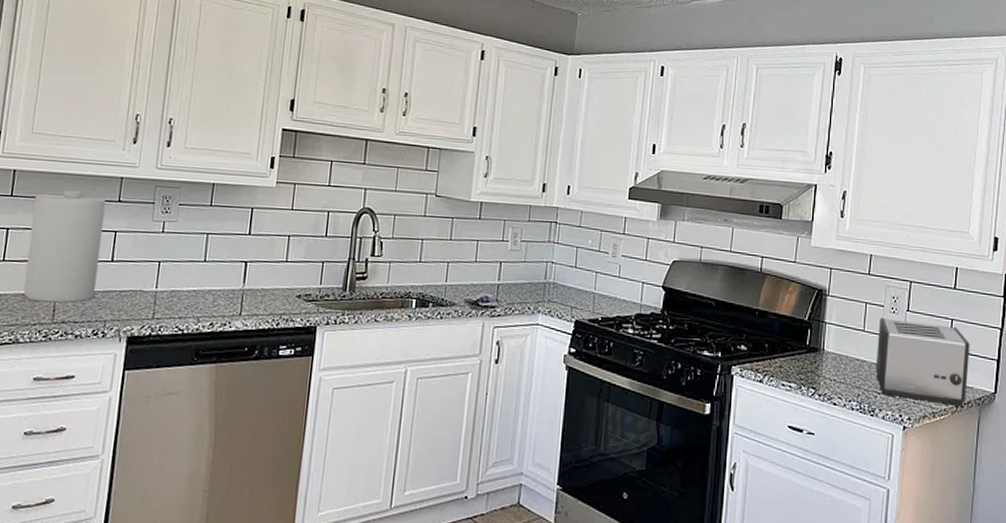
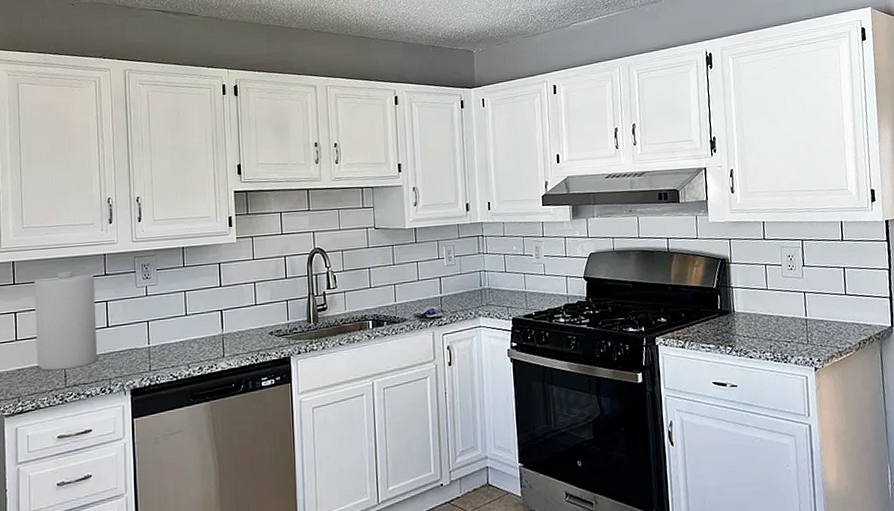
toaster: present [875,318,970,406] -> none [779,274,867,343]

